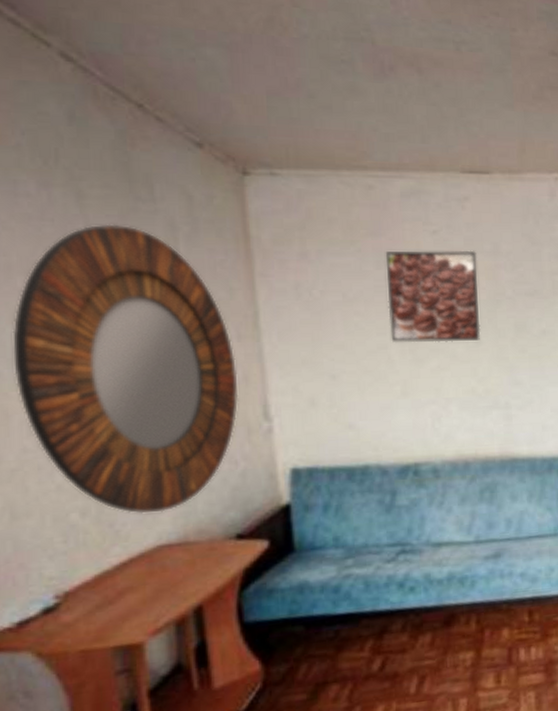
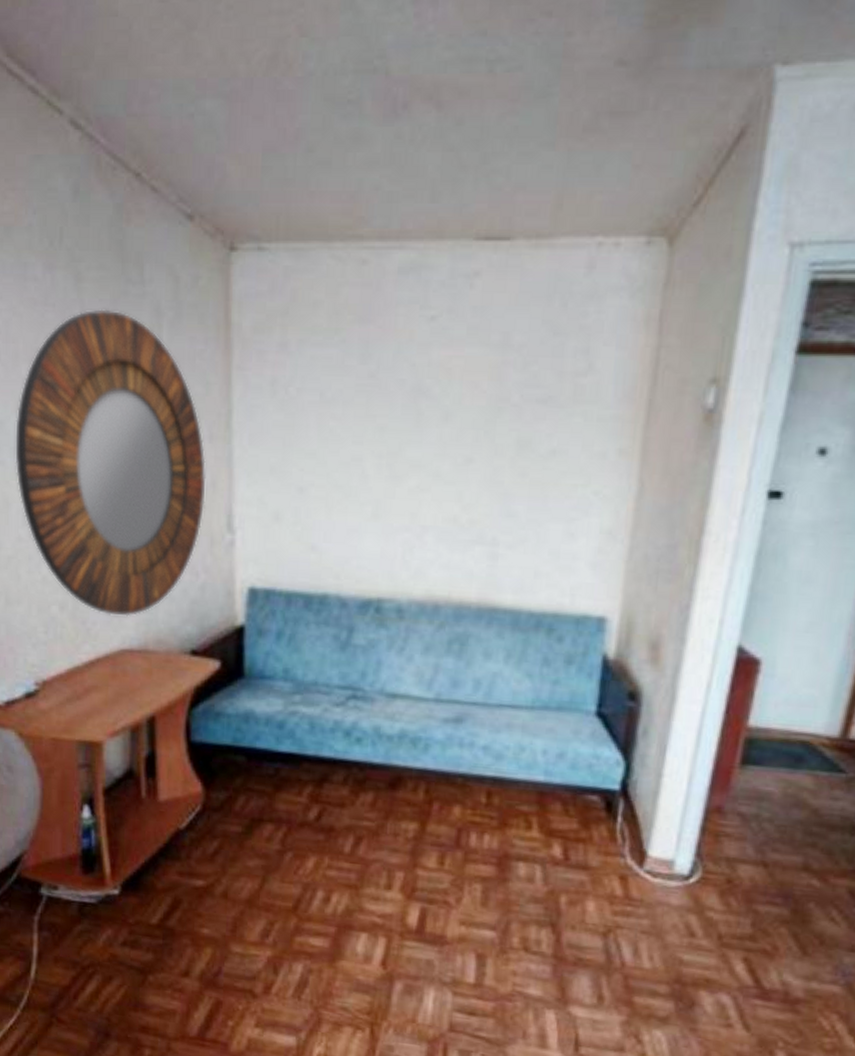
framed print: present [385,250,481,343] -> none [367,341,481,458]

